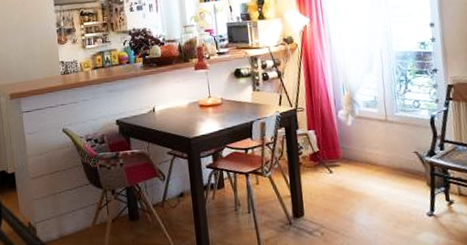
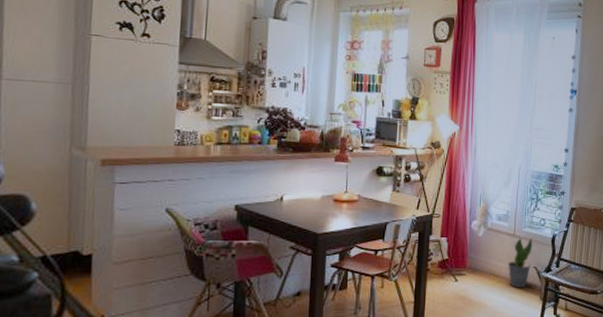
potted plant: none [383,121,411,176] -> present [507,237,533,289]

